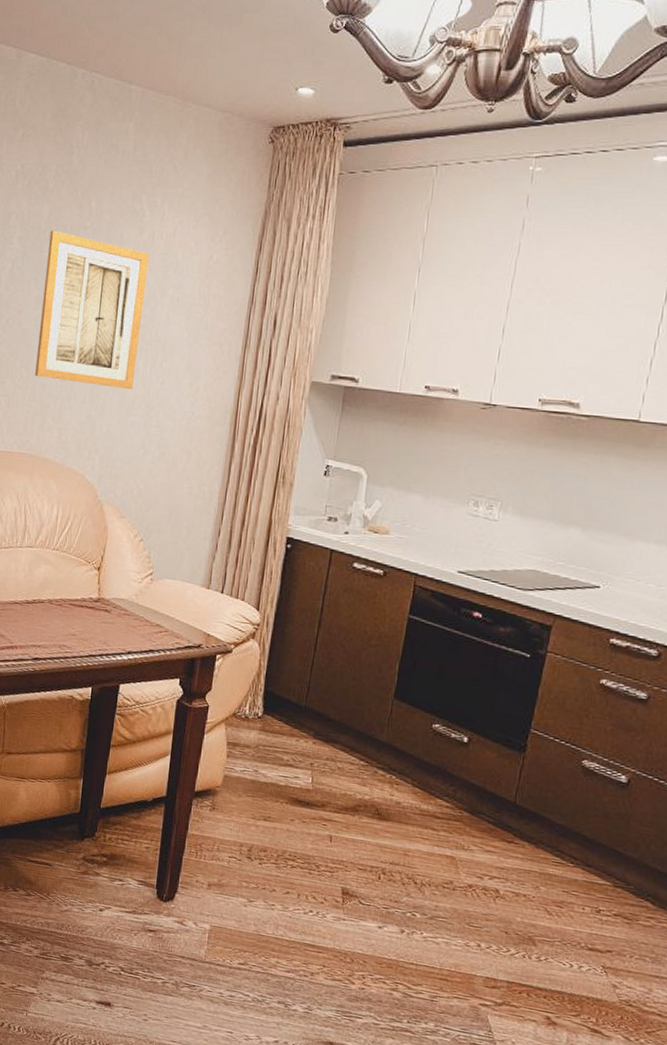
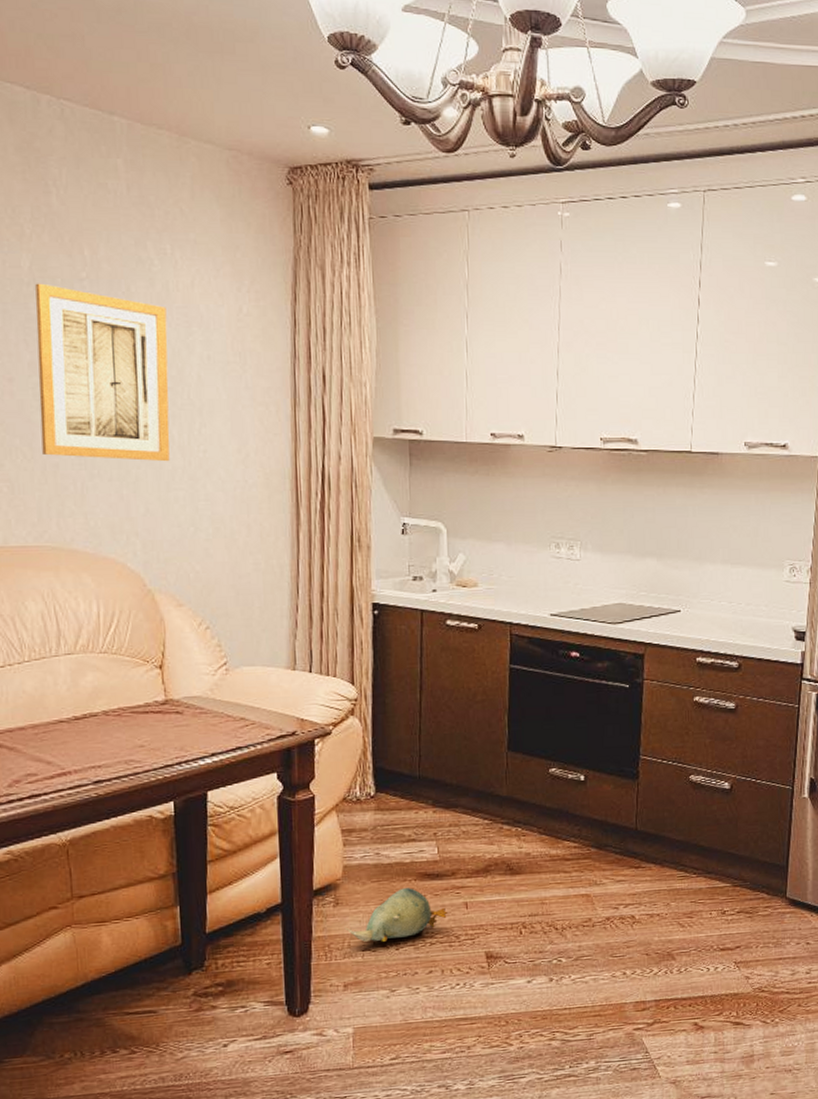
plush toy: none [216,808,313,855] -> present [344,888,448,942]

